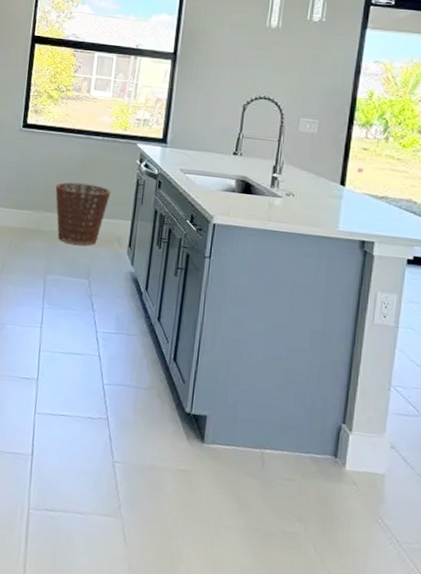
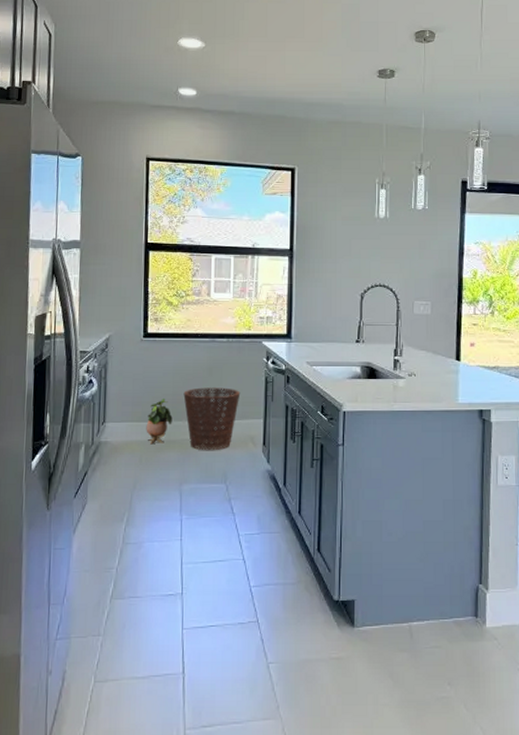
potted plant: none [17,189,44,232] -> present [146,399,173,445]

